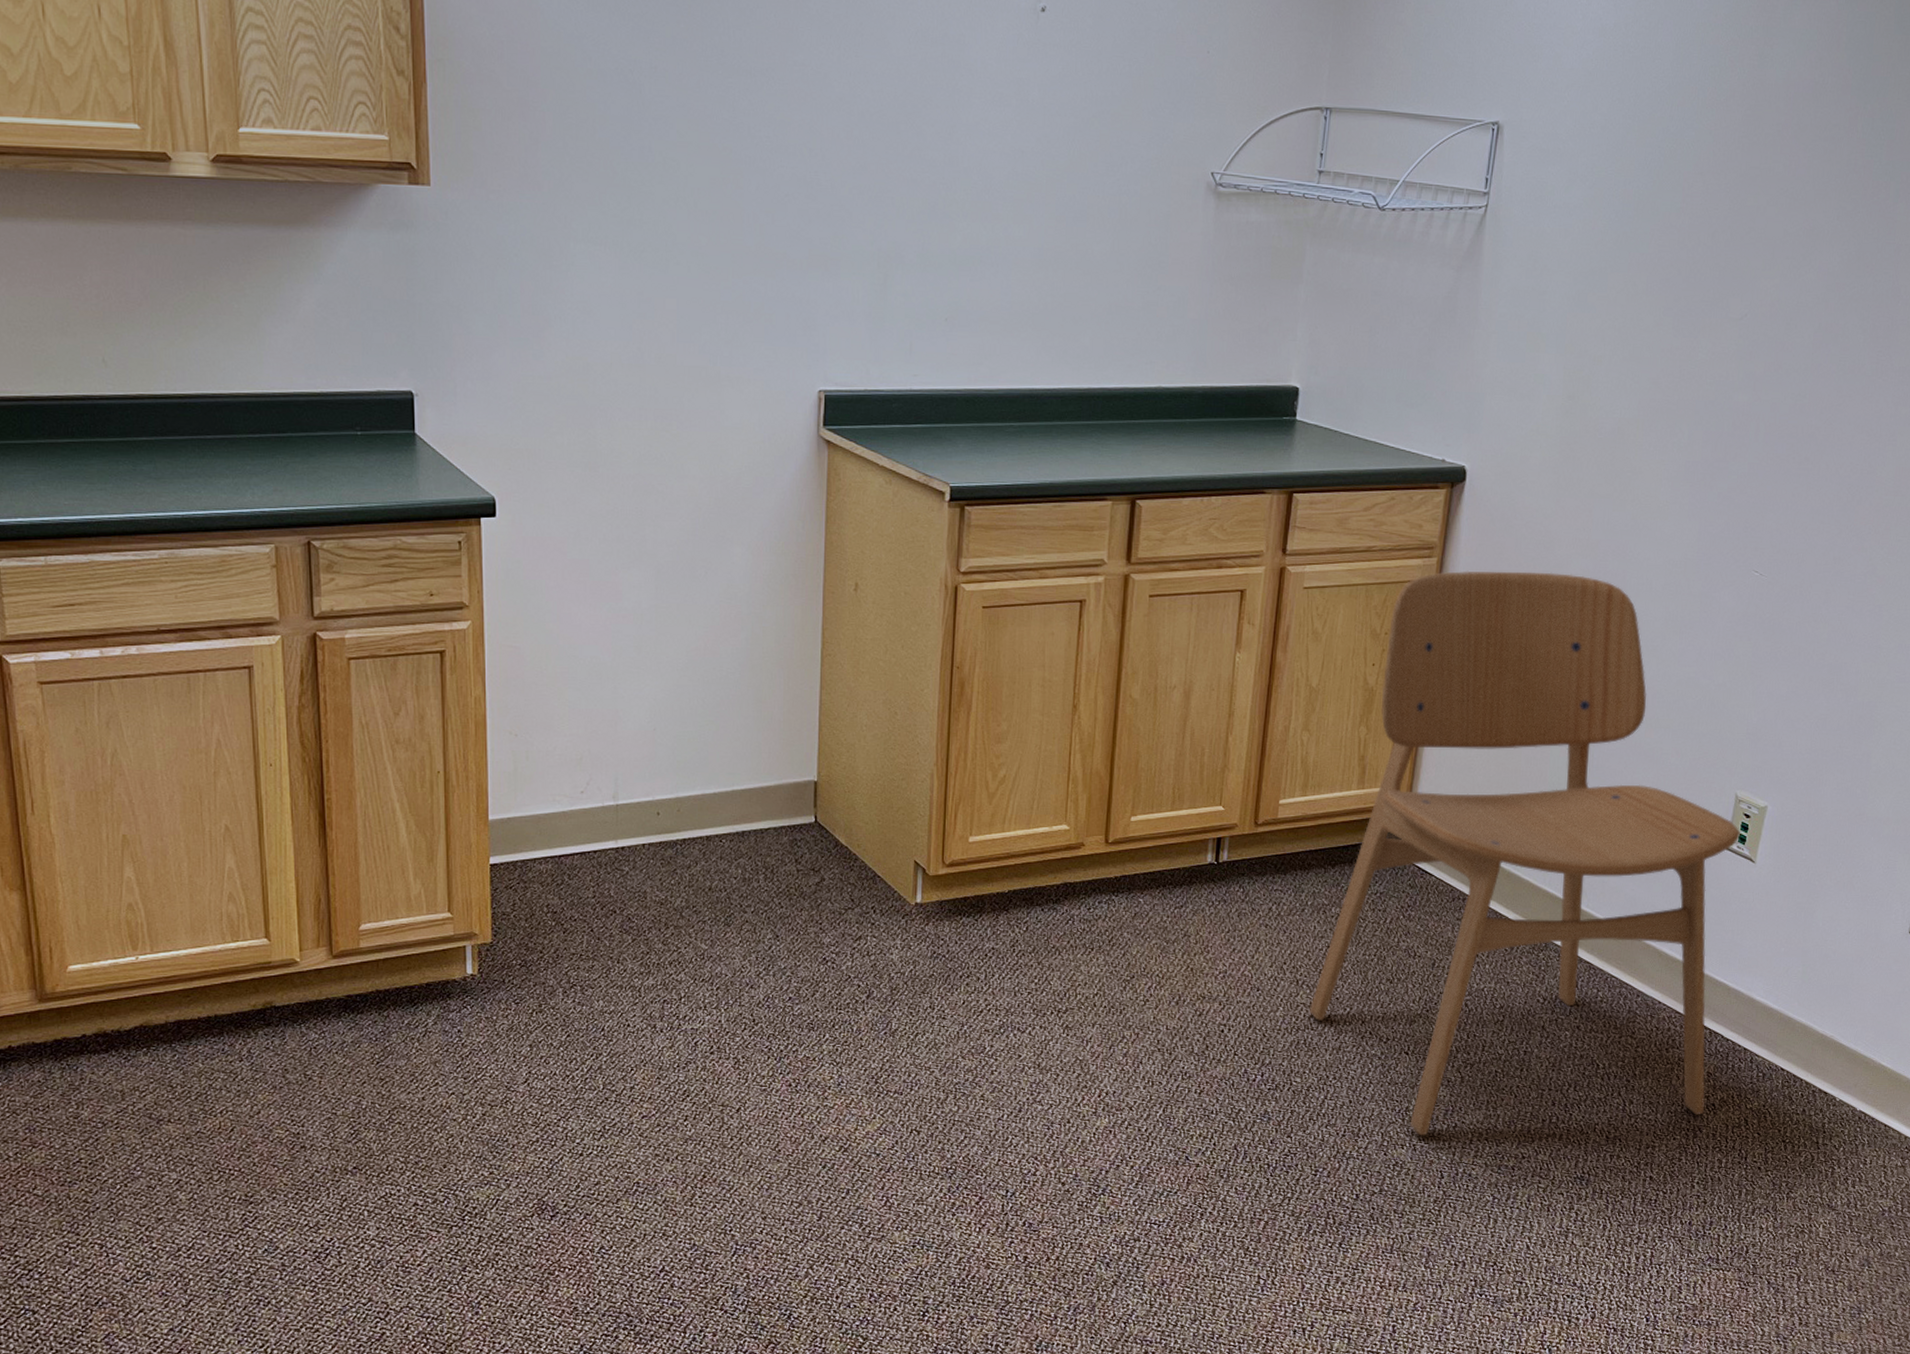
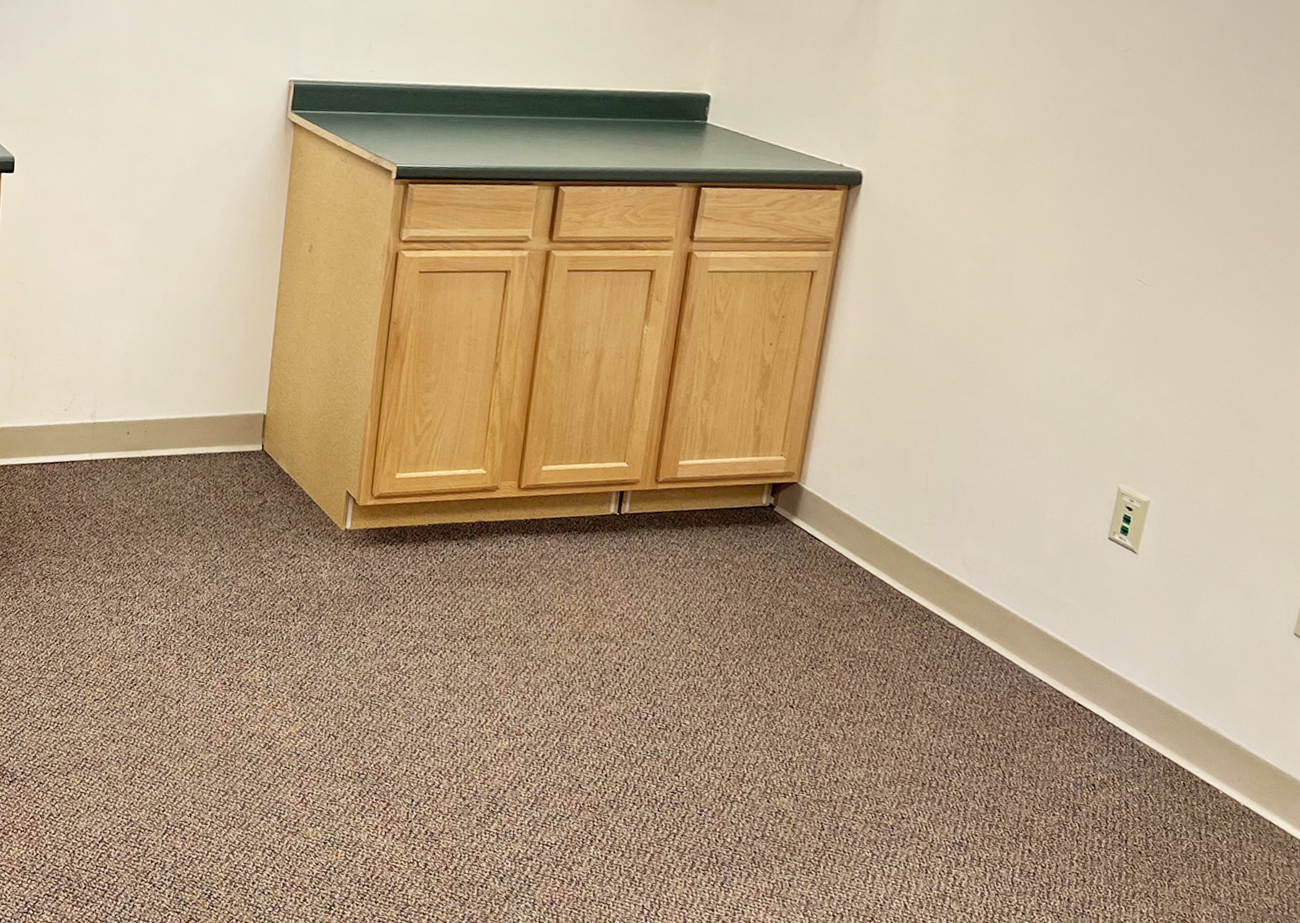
dining chair: present [1310,570,1740,1136] -> none [700,264,1122,795]

